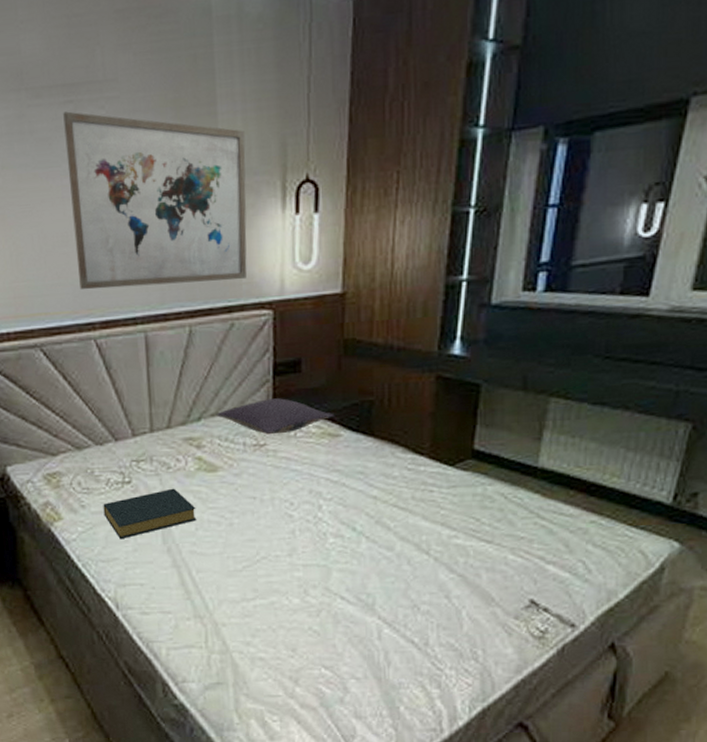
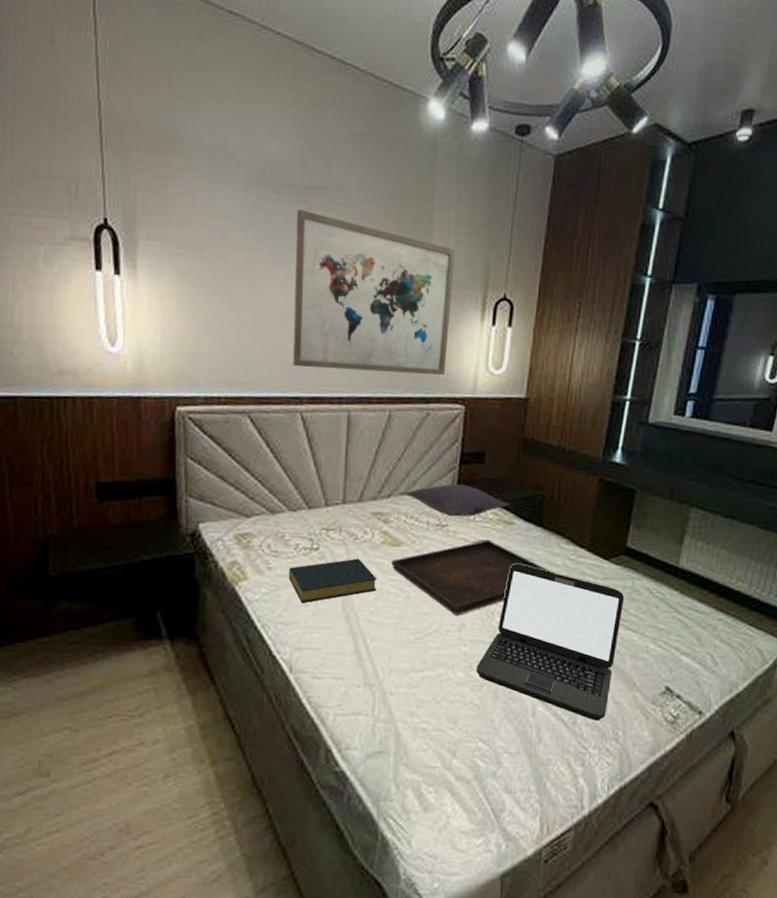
serving tray: none [209,456,390,539] -> present [391,540,553,615]
laptop: none [312,478,475,640] -> present [476,563,625,721]

